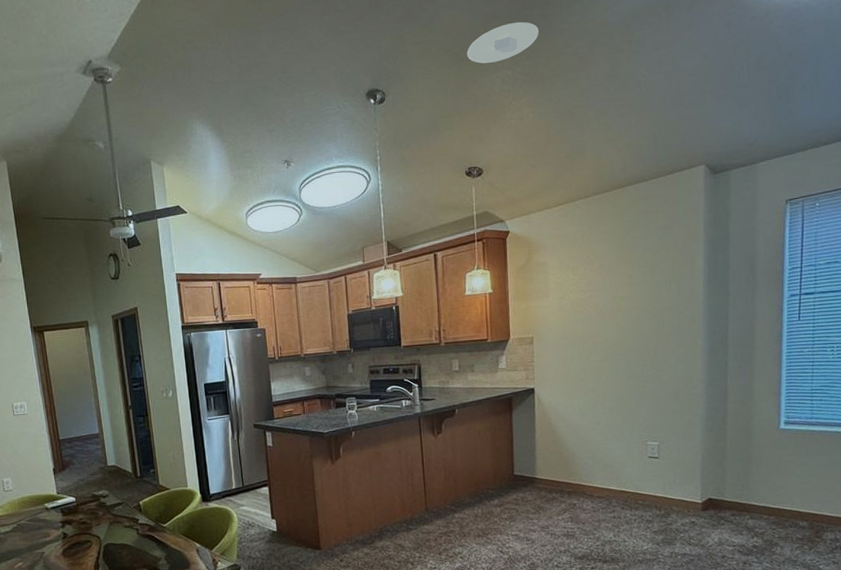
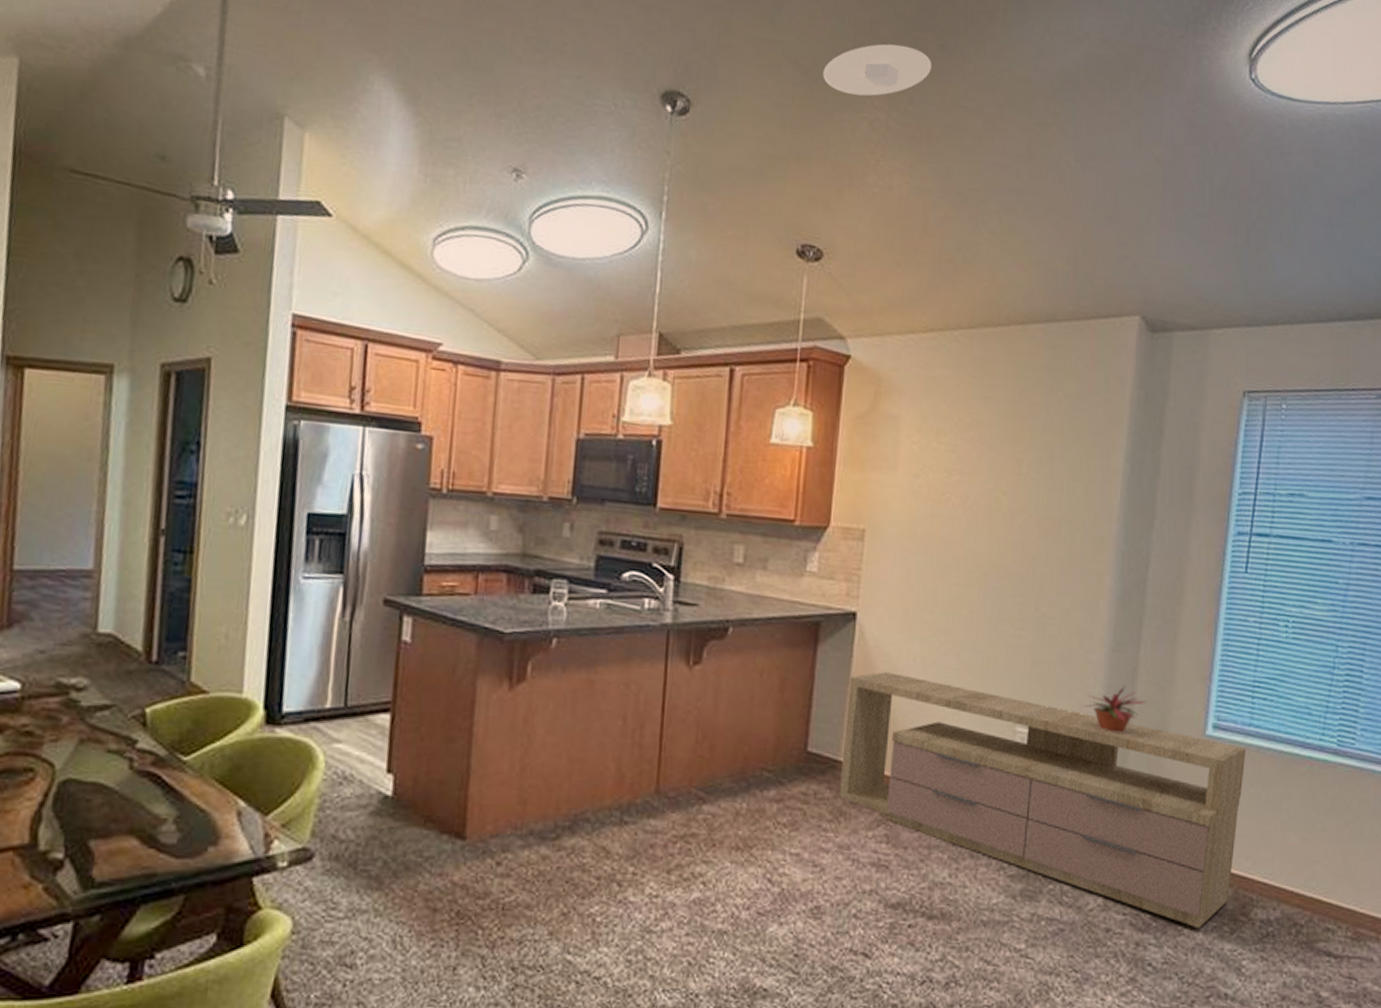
sideboard: none [535,421,810,549] -> present [838,672,1246,929]
potted plant: none [693,406,735,437] -> present [1085,685,1146,734]

